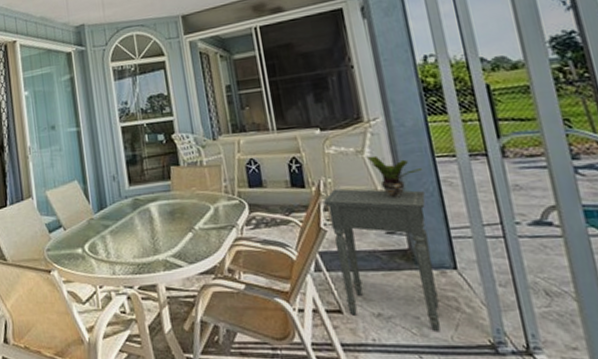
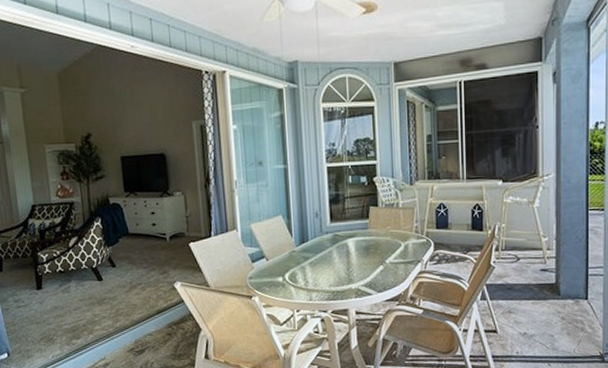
side table: present [323,188,441,333] -> none [495,233,575,347]
potted plant: present [367,155,423,198] -> none [536,206,578,242]

